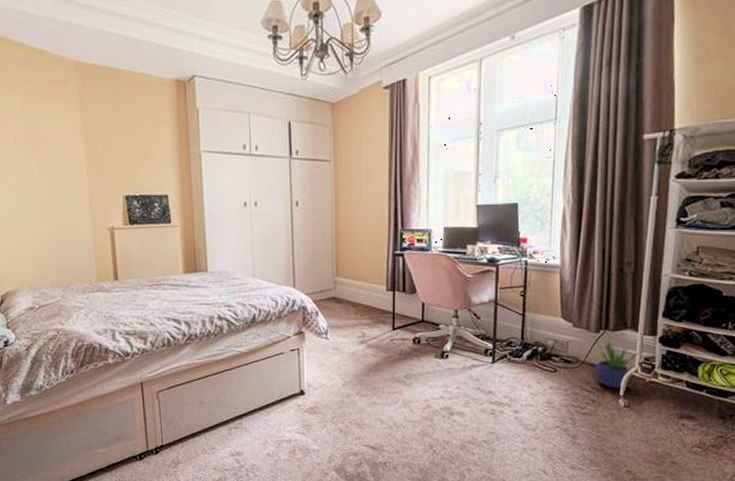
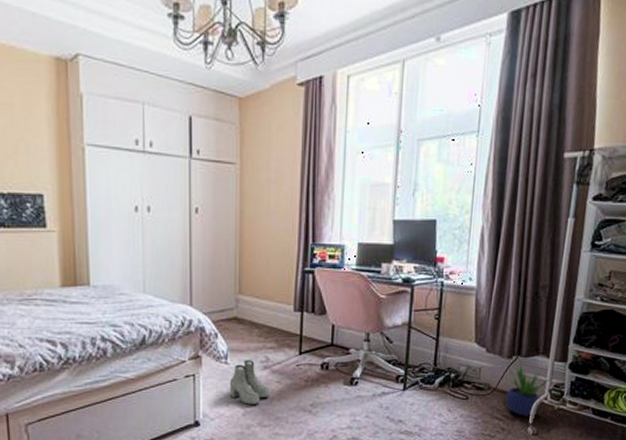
boots: none [330,335,367,376] -> present [229,360,270,405]

